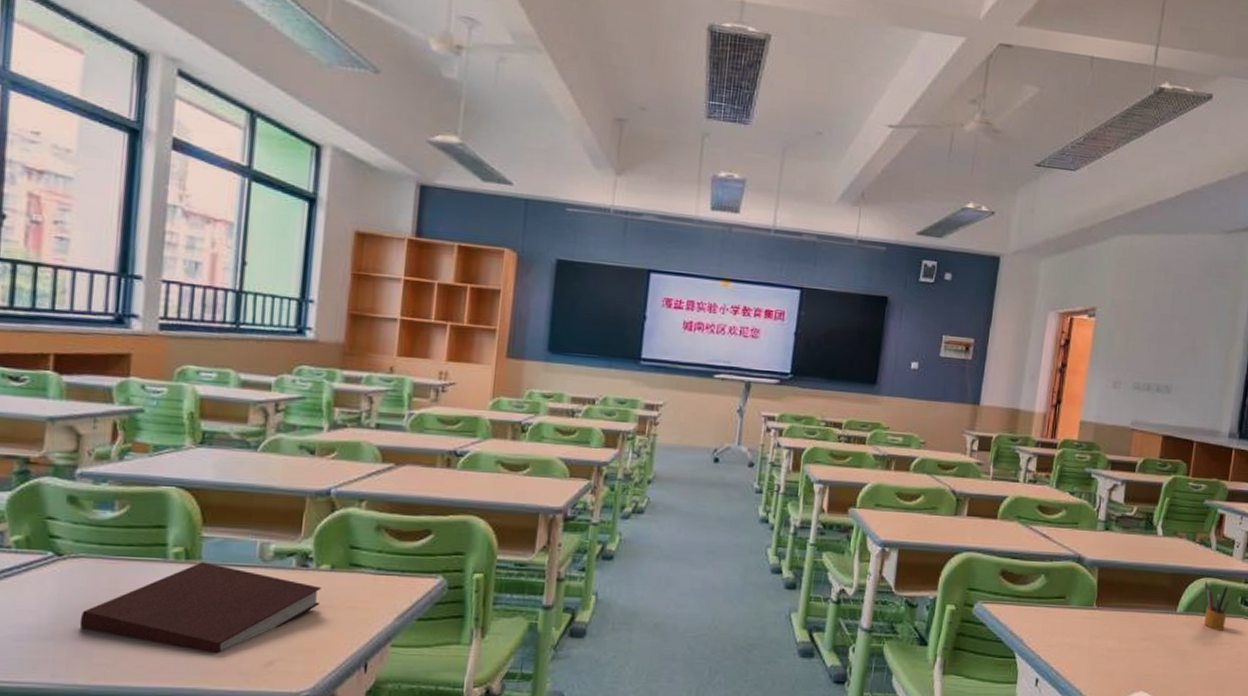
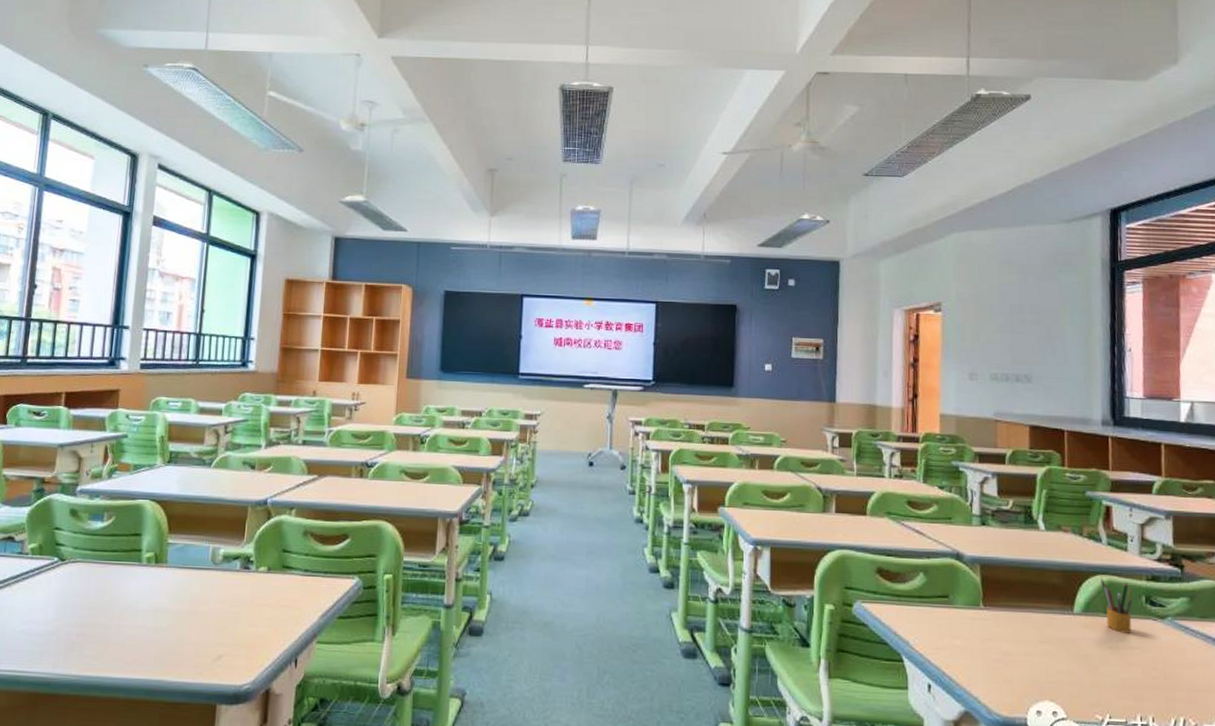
notebook: present [79,562,322,654] -> none [75,565,261,649]

